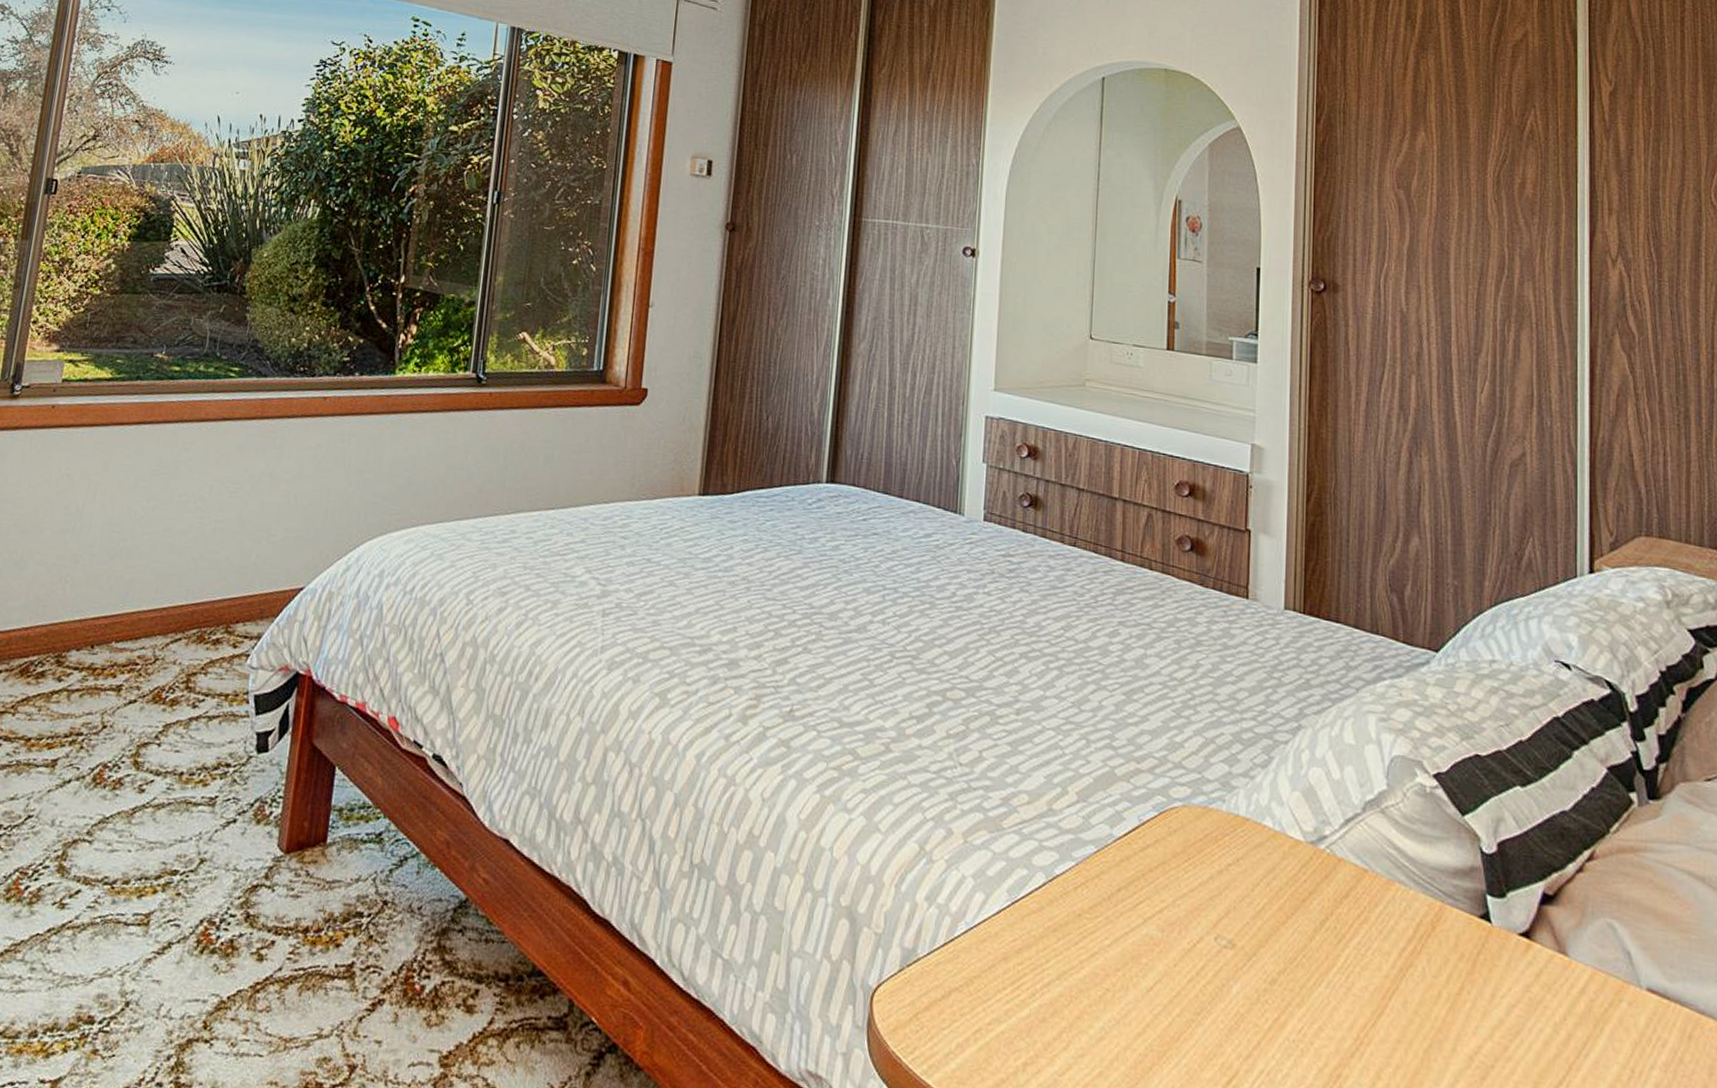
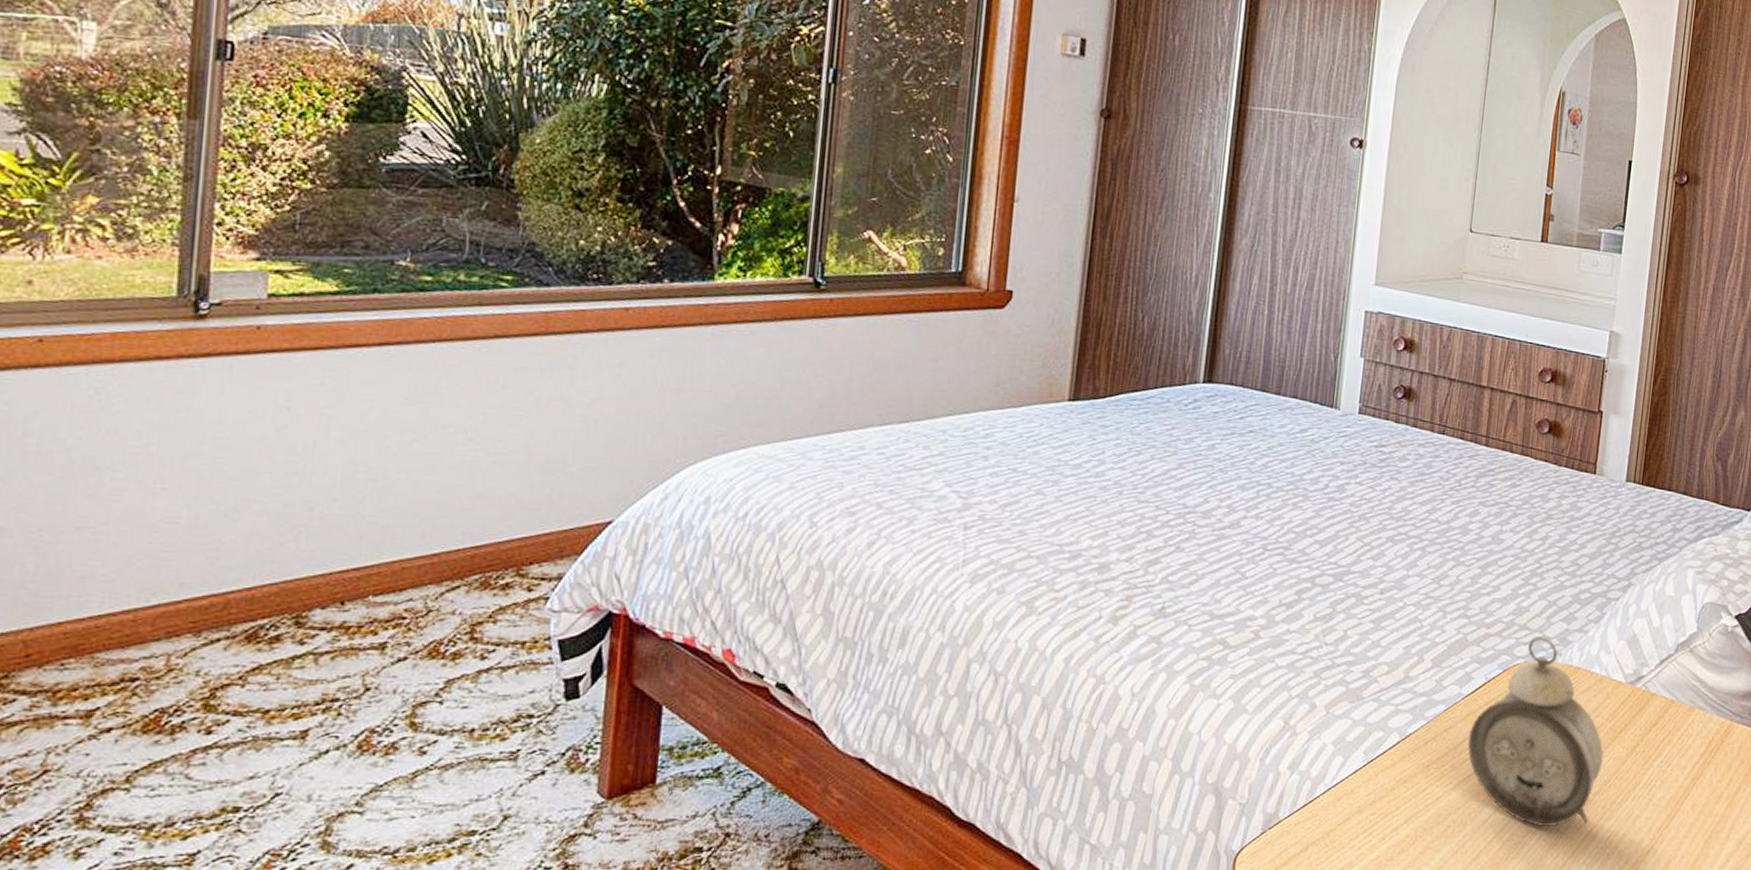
alarm clock: none [1123,776,1287,1009] -> present [1467,635,1604,826]

